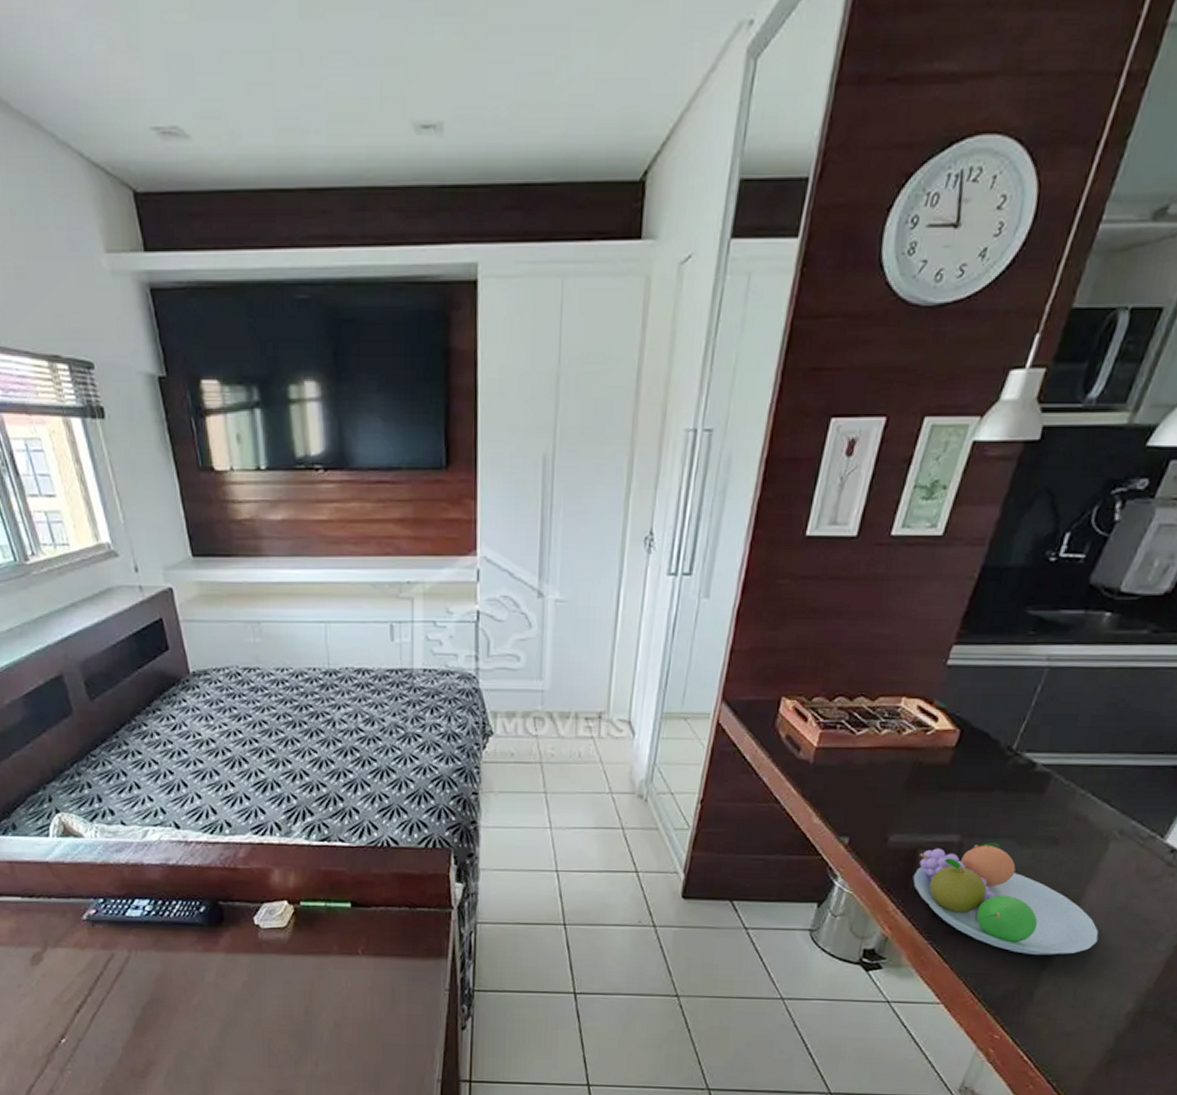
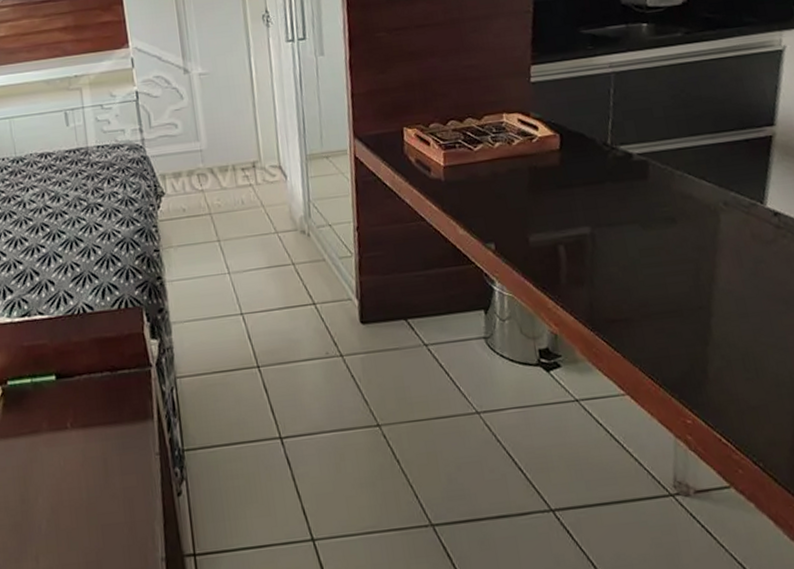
fruit bowl: present [913,842,1099,955] -> none [561,229,745,332]

